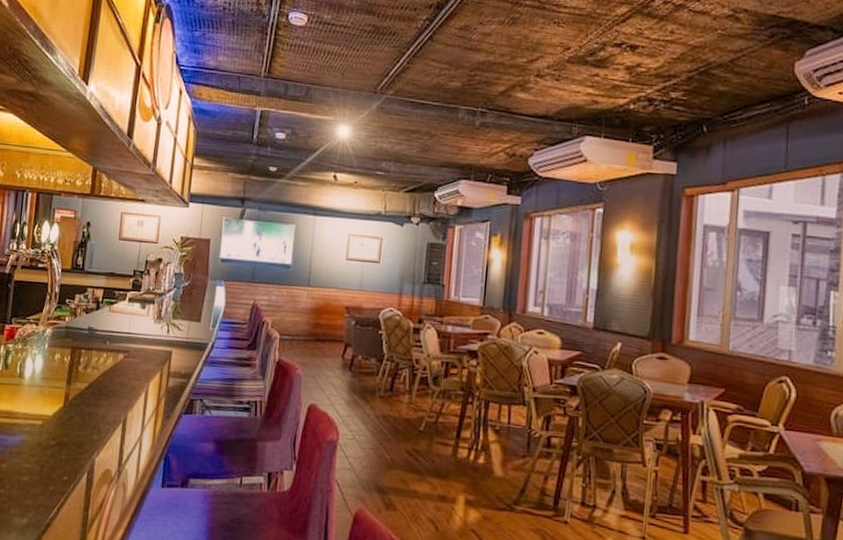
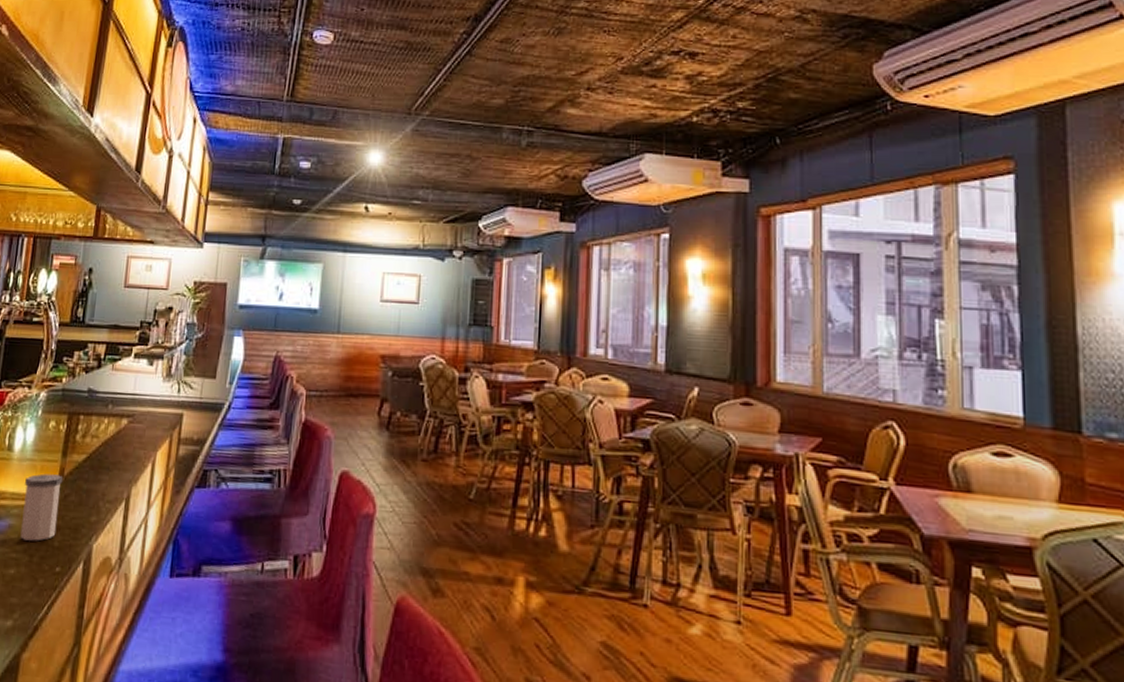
salt shaker: none [32,398,69,455] -> present [20,473,64,542]

